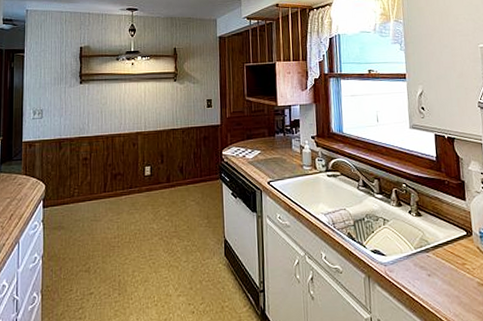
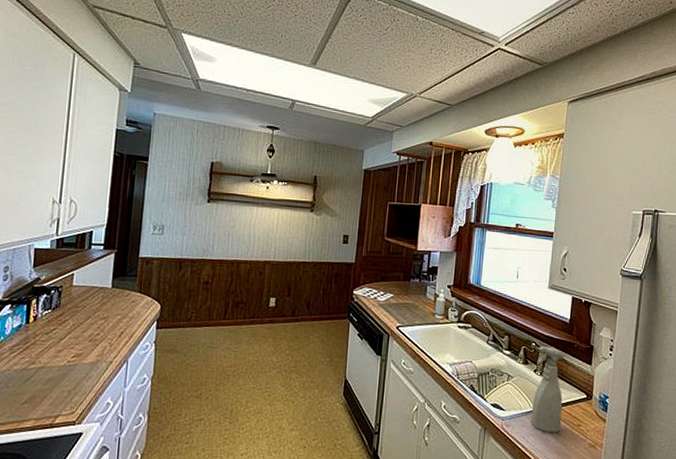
spray bottle: none [410,186,446,275] -> present [531,346,565,434]

